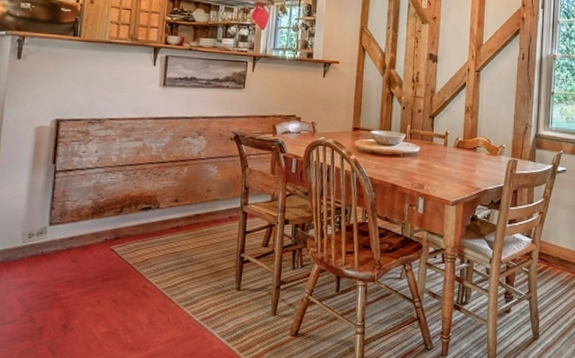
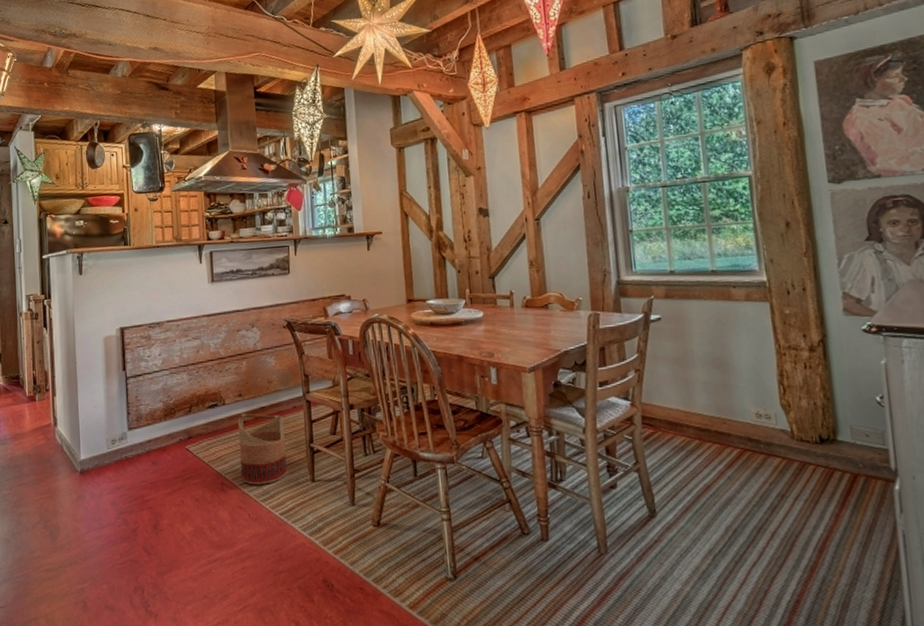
basket: none [166,218,218,290] -> present [238,413,287,485]

